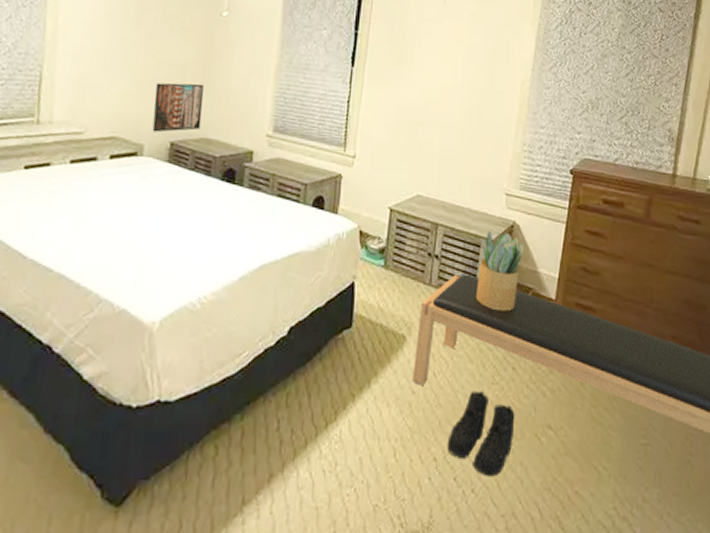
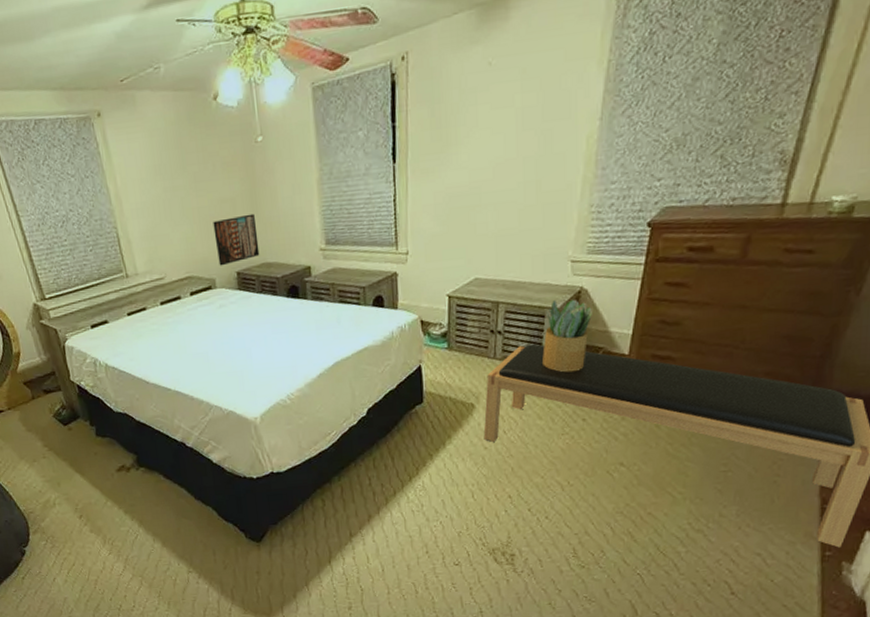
boots: present [447,391,515,477] -> none [520,441,586,507]

